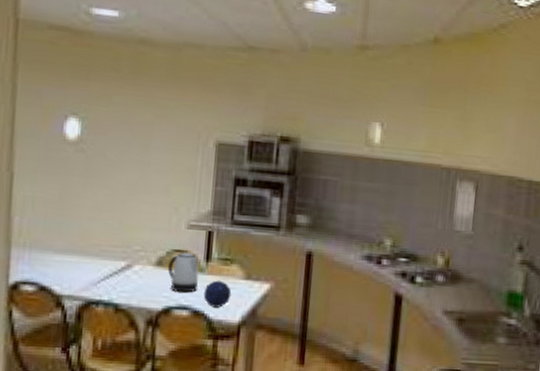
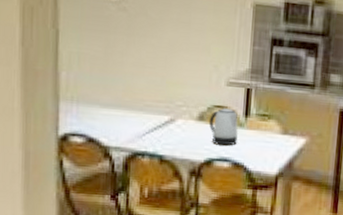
decorative orb: present [203,280,232,308] -> none [243,134,270,160]

